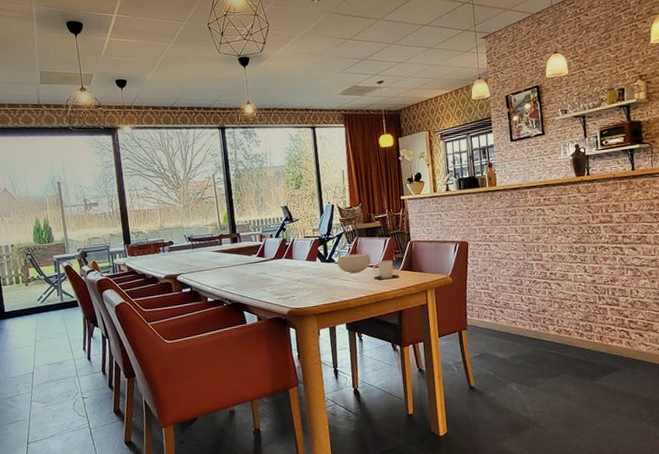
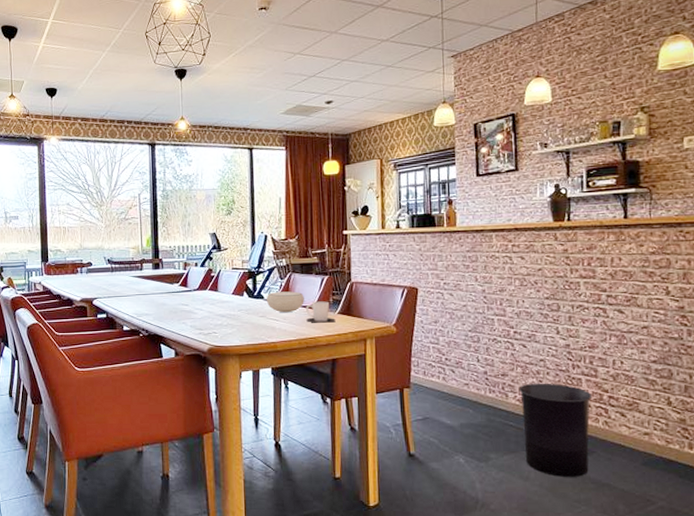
waste bin: none [557,314,617,393] -> present [518,383,593,477]

